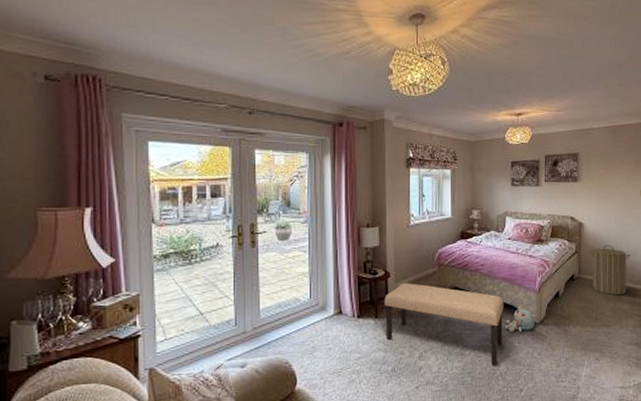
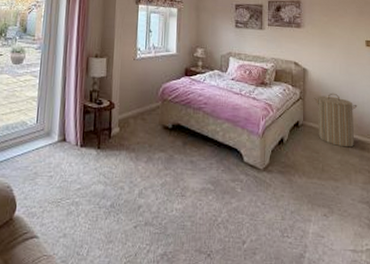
bench: present [384,282,504,366] -> none [107,114,227,212]
plush toy: present [504,308,534,333] -> none [226,152,258,179]

